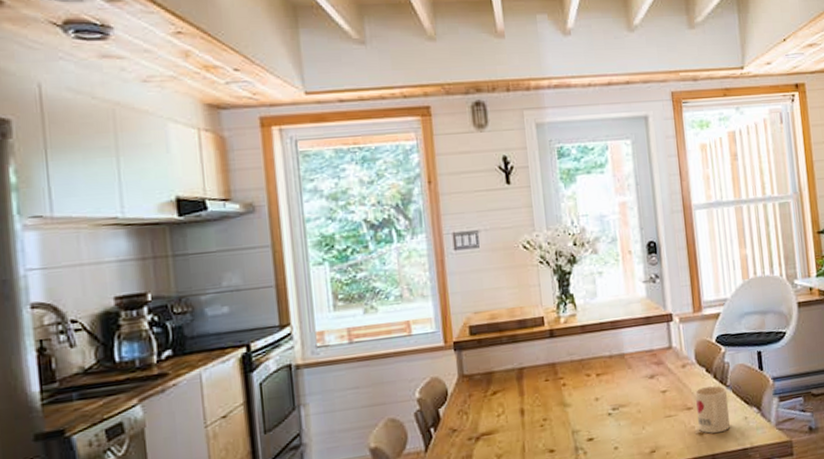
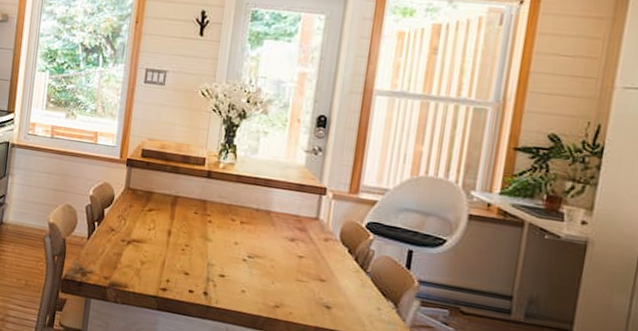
mug: present [695,385,731,434] -> none [327,265,366,314]

